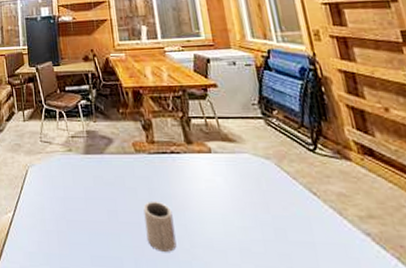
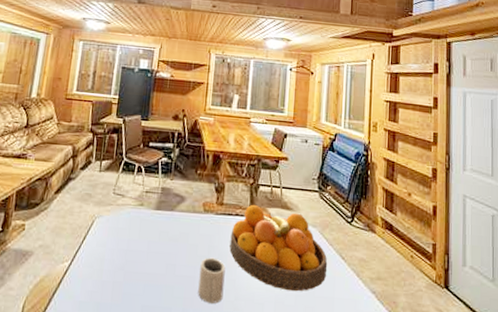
fruit bowl: none [169,139,298,236] -> present [229,204,327,292]

